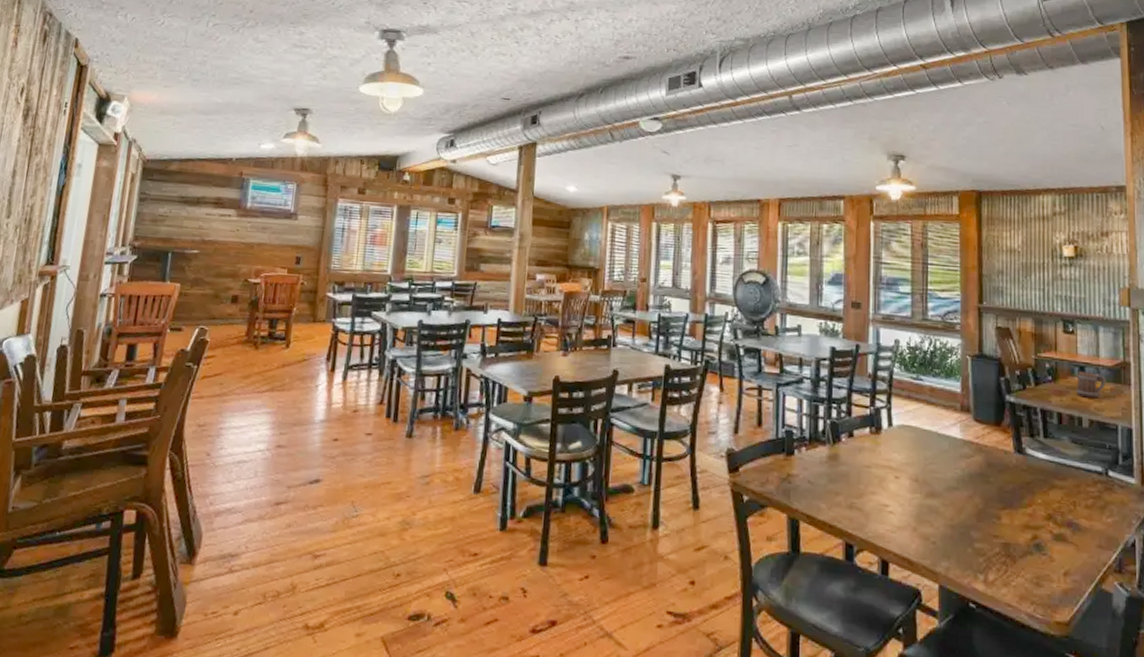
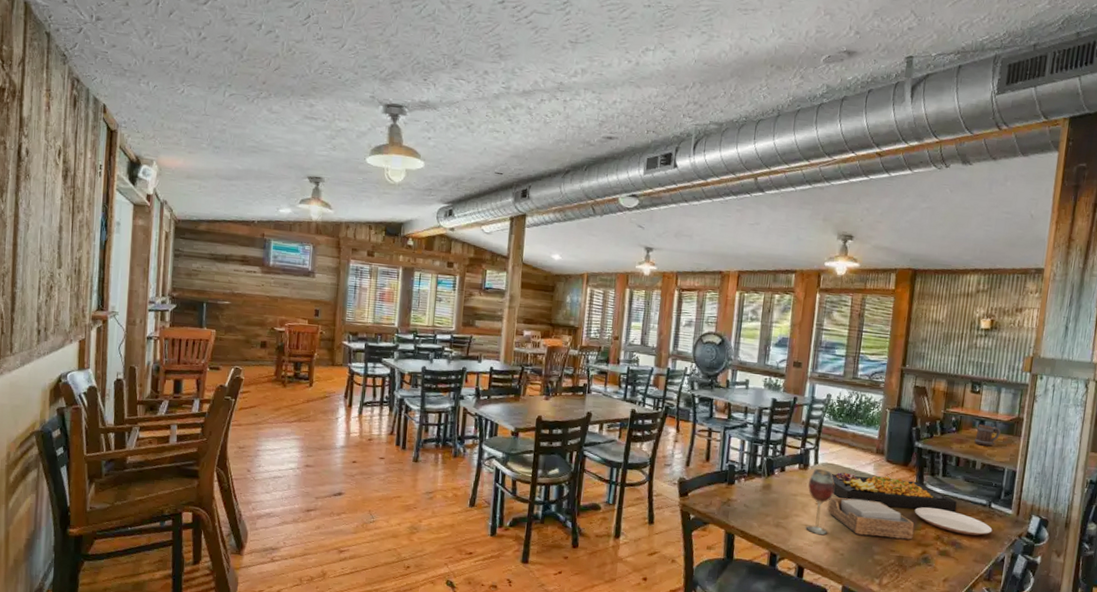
wineglass: none [884,432,916,517] -> present [806,469,835,535]
food platter: none [909,435,1066,484] -> present [831,472,957,513]
napkin holder: none [910,467,1019,521] -> present [827,497,915,540]
plate: none [1016,478,1115,514] -> present [914,507,993,536]

